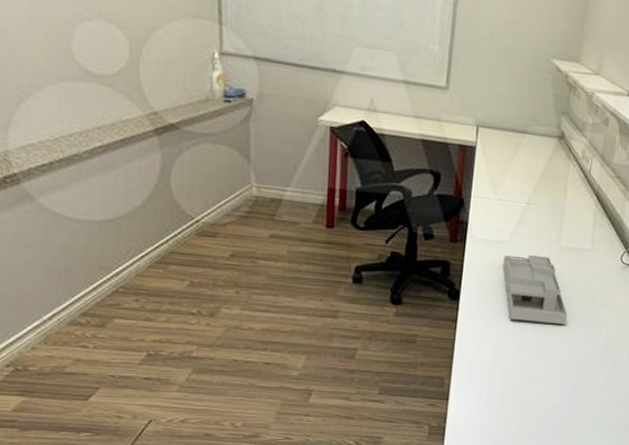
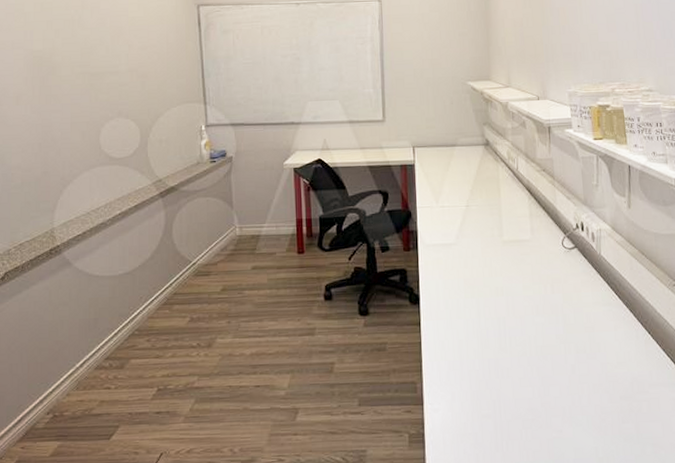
desk organizer: present [502,255,568,324] -> none [454,252,523,317]

